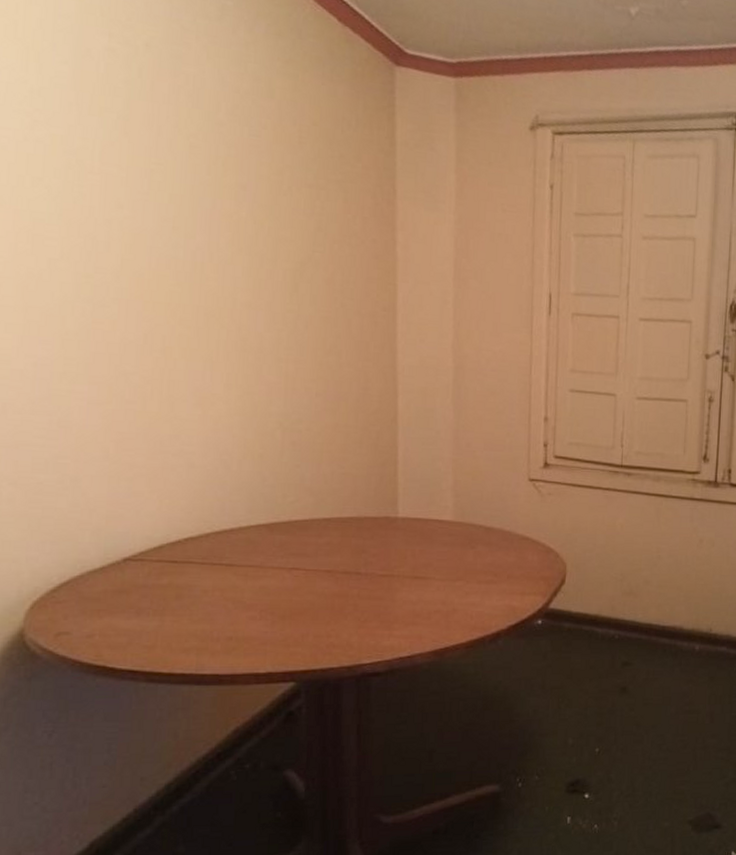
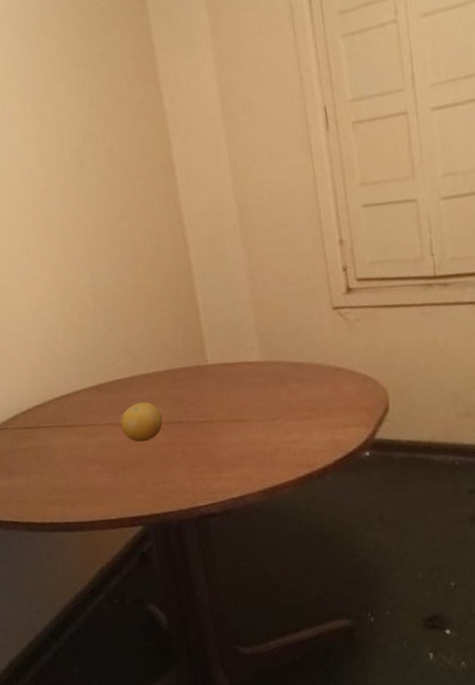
fruit: none [290,547,339,590] -> present [121,401,163,442]

